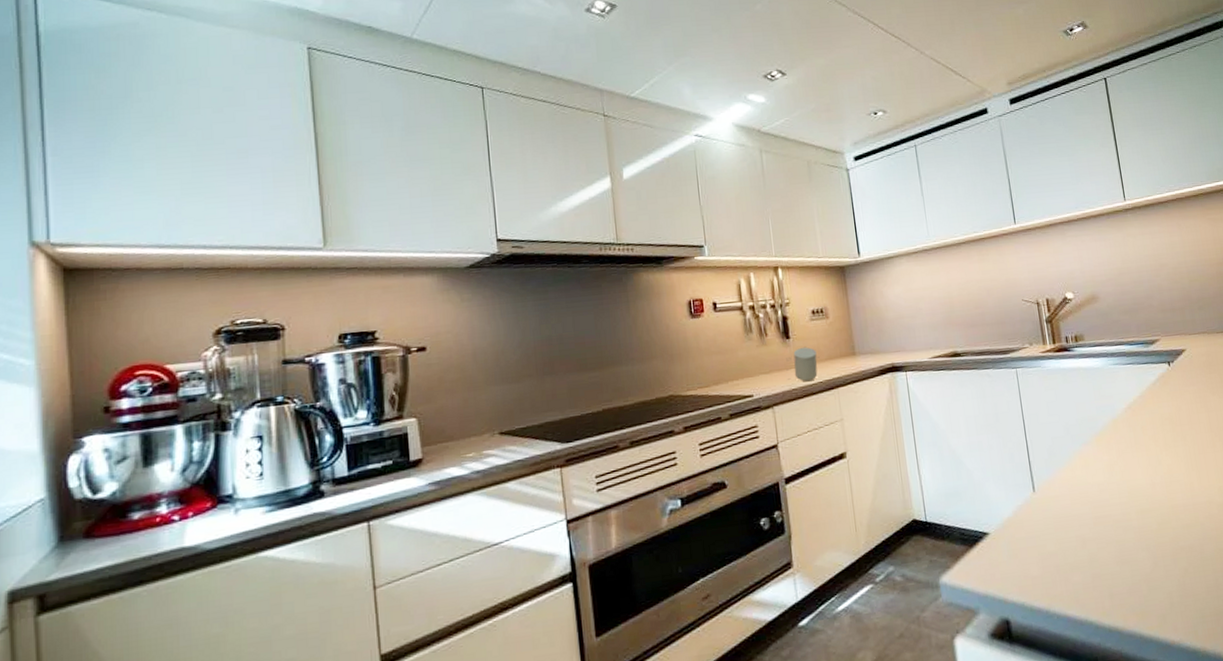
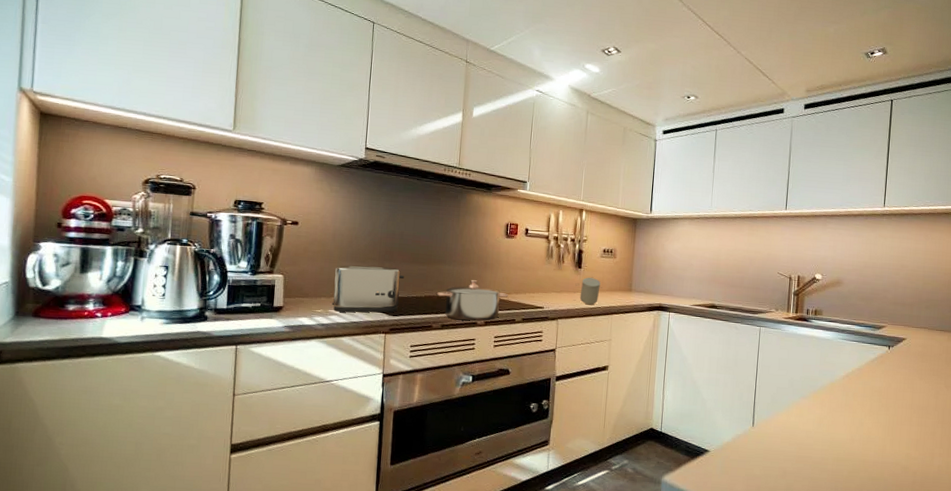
toaster: none [482,381,573,452] -> present [332,265,405,313]
cooking pot: none [615,376,708,432] -> present [435,279,509,322]

